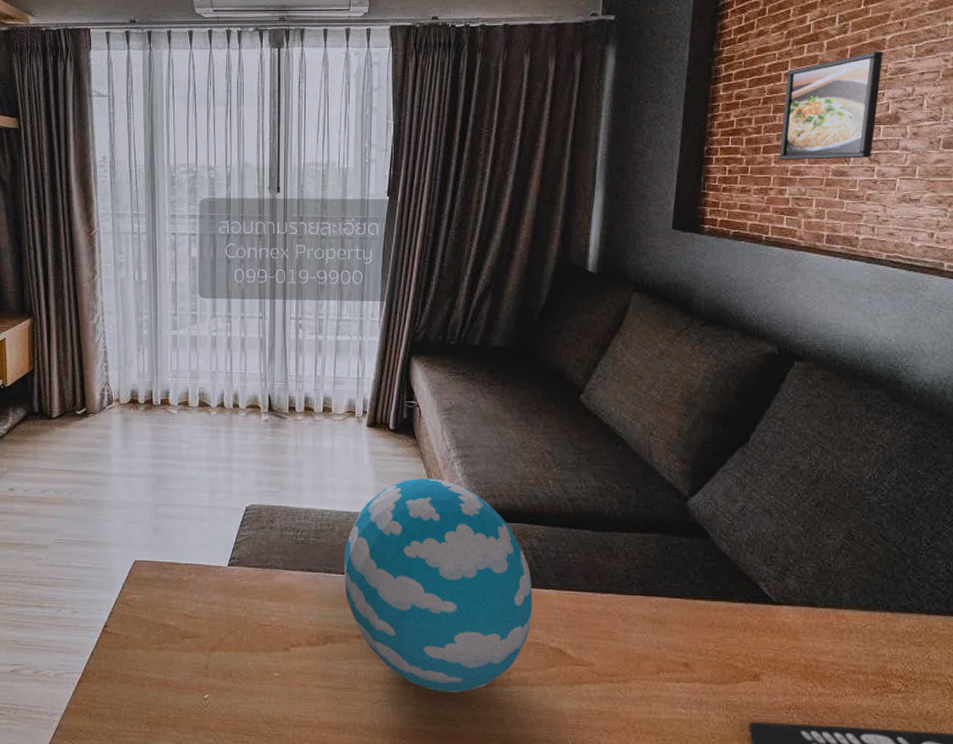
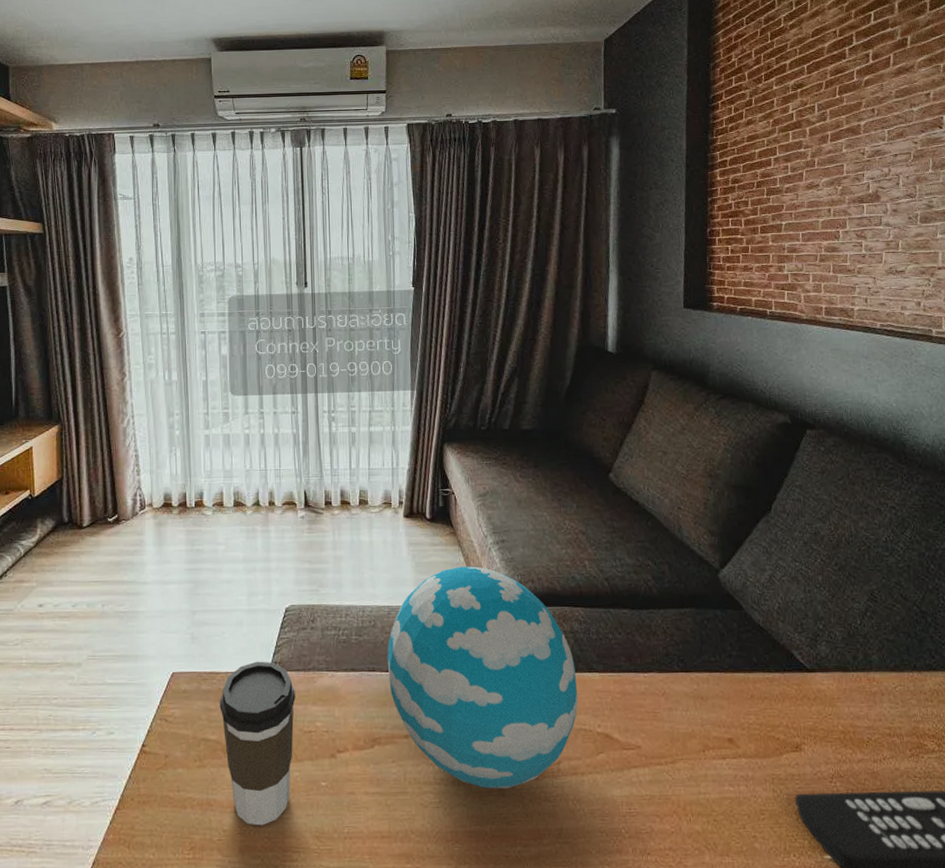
coffee cup: none [179,555,252,708] -> present [220,661,296,826]
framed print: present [779,51,883,160] -> none [775,135,860,239]

